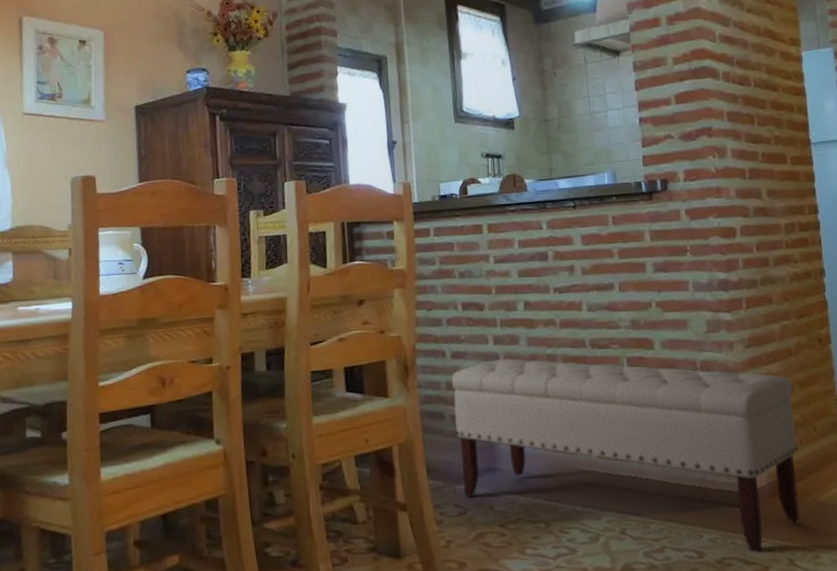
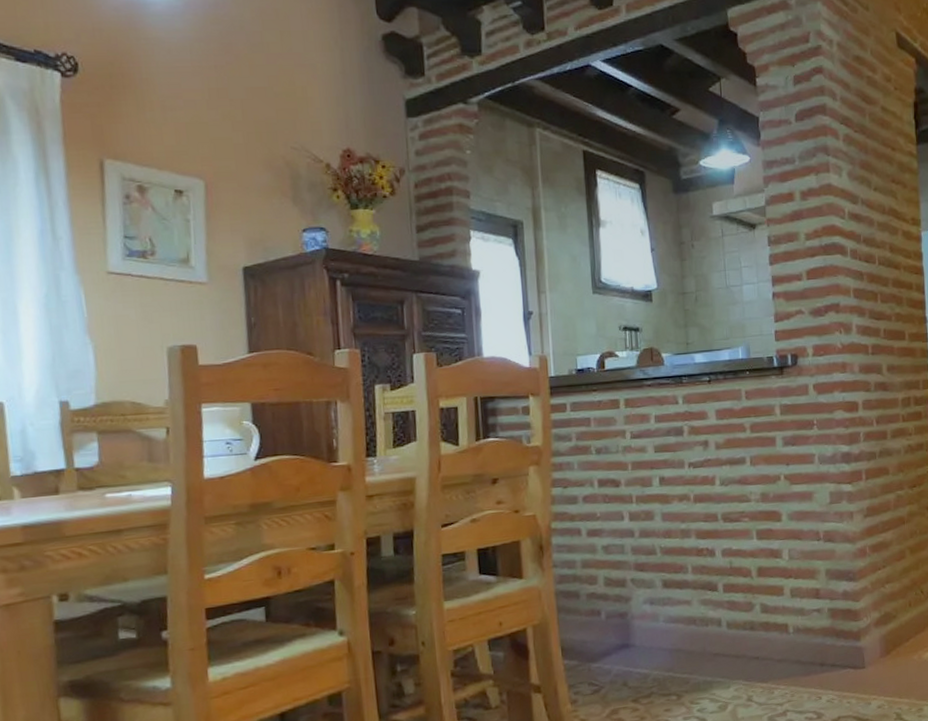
bench: present [451,358,800,553] -> none [587,534,907,710]

